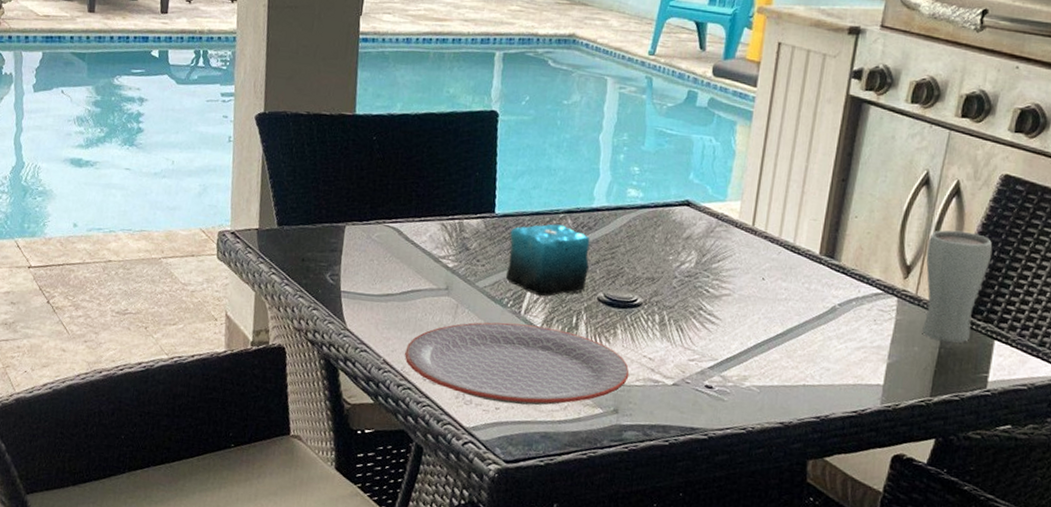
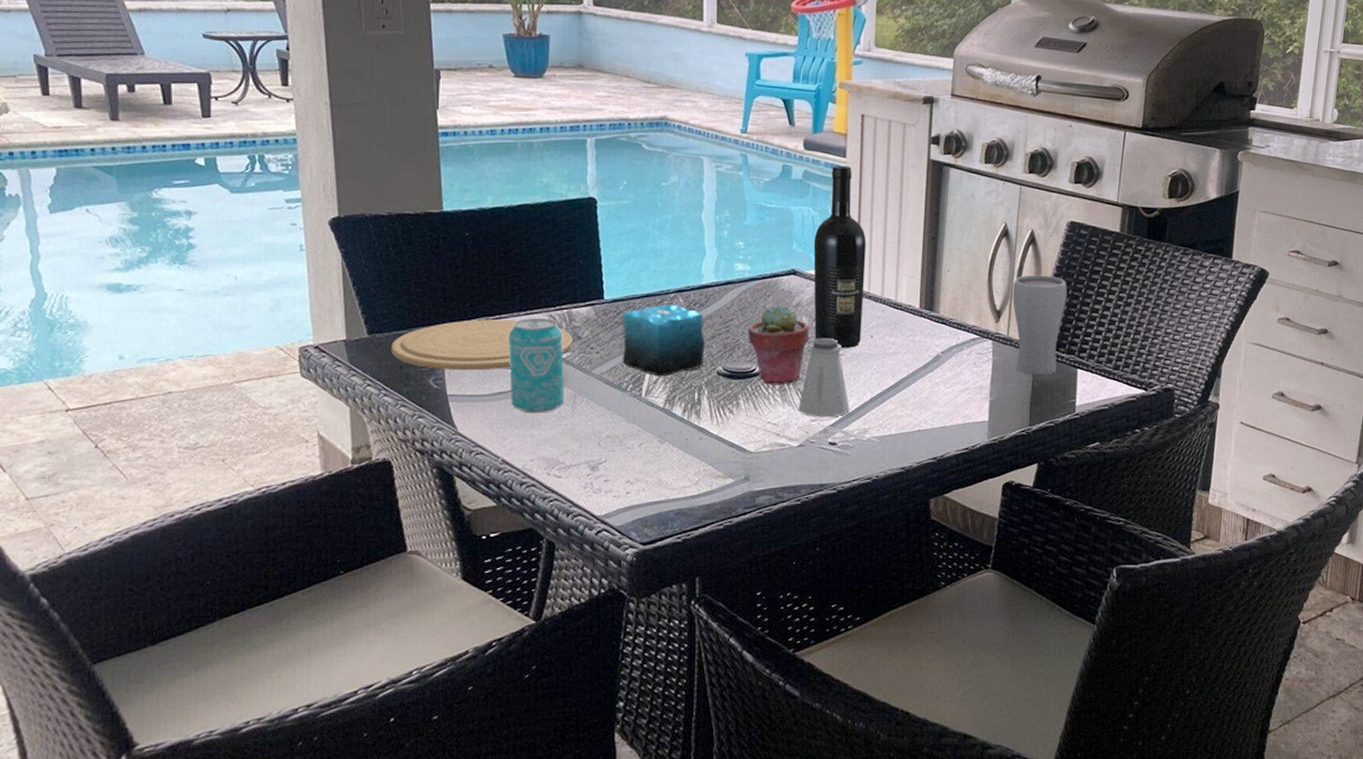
plate: none [296,221,461,272] -> present [391,319,572,371]
beverage can: none [397,225,453,319] -> present [508,318,565,414]
plate: present [405,322,630,406] -> none [525,406,756,487]
potted succulent: none [633,235,697,320] -> present [747,304,810,385]
saltshaker: none [676,274,732,359] -> present [798,338,850,418]
wine bottle: none [702,94,769,289] -> present [813,165,867,349]

